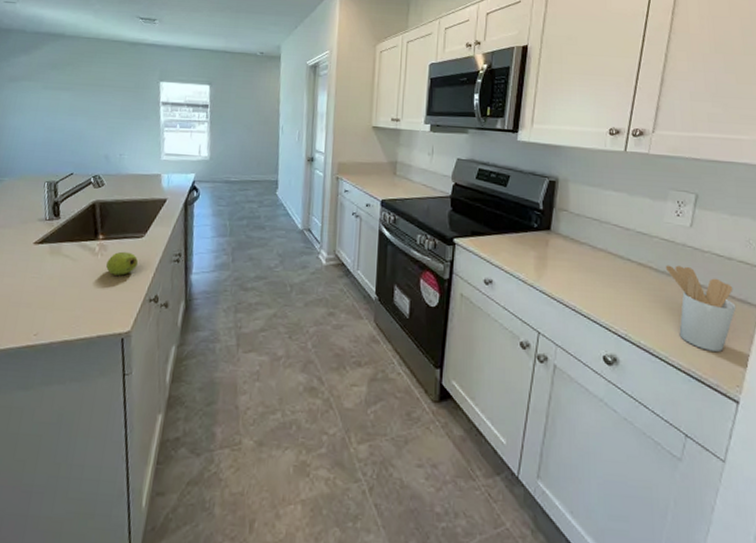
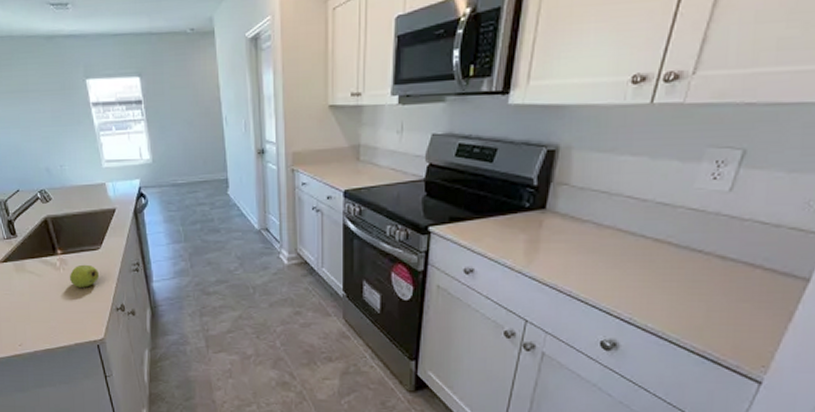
utensil holder: present [665,265,737,352] -> none [688,238,777,331]

